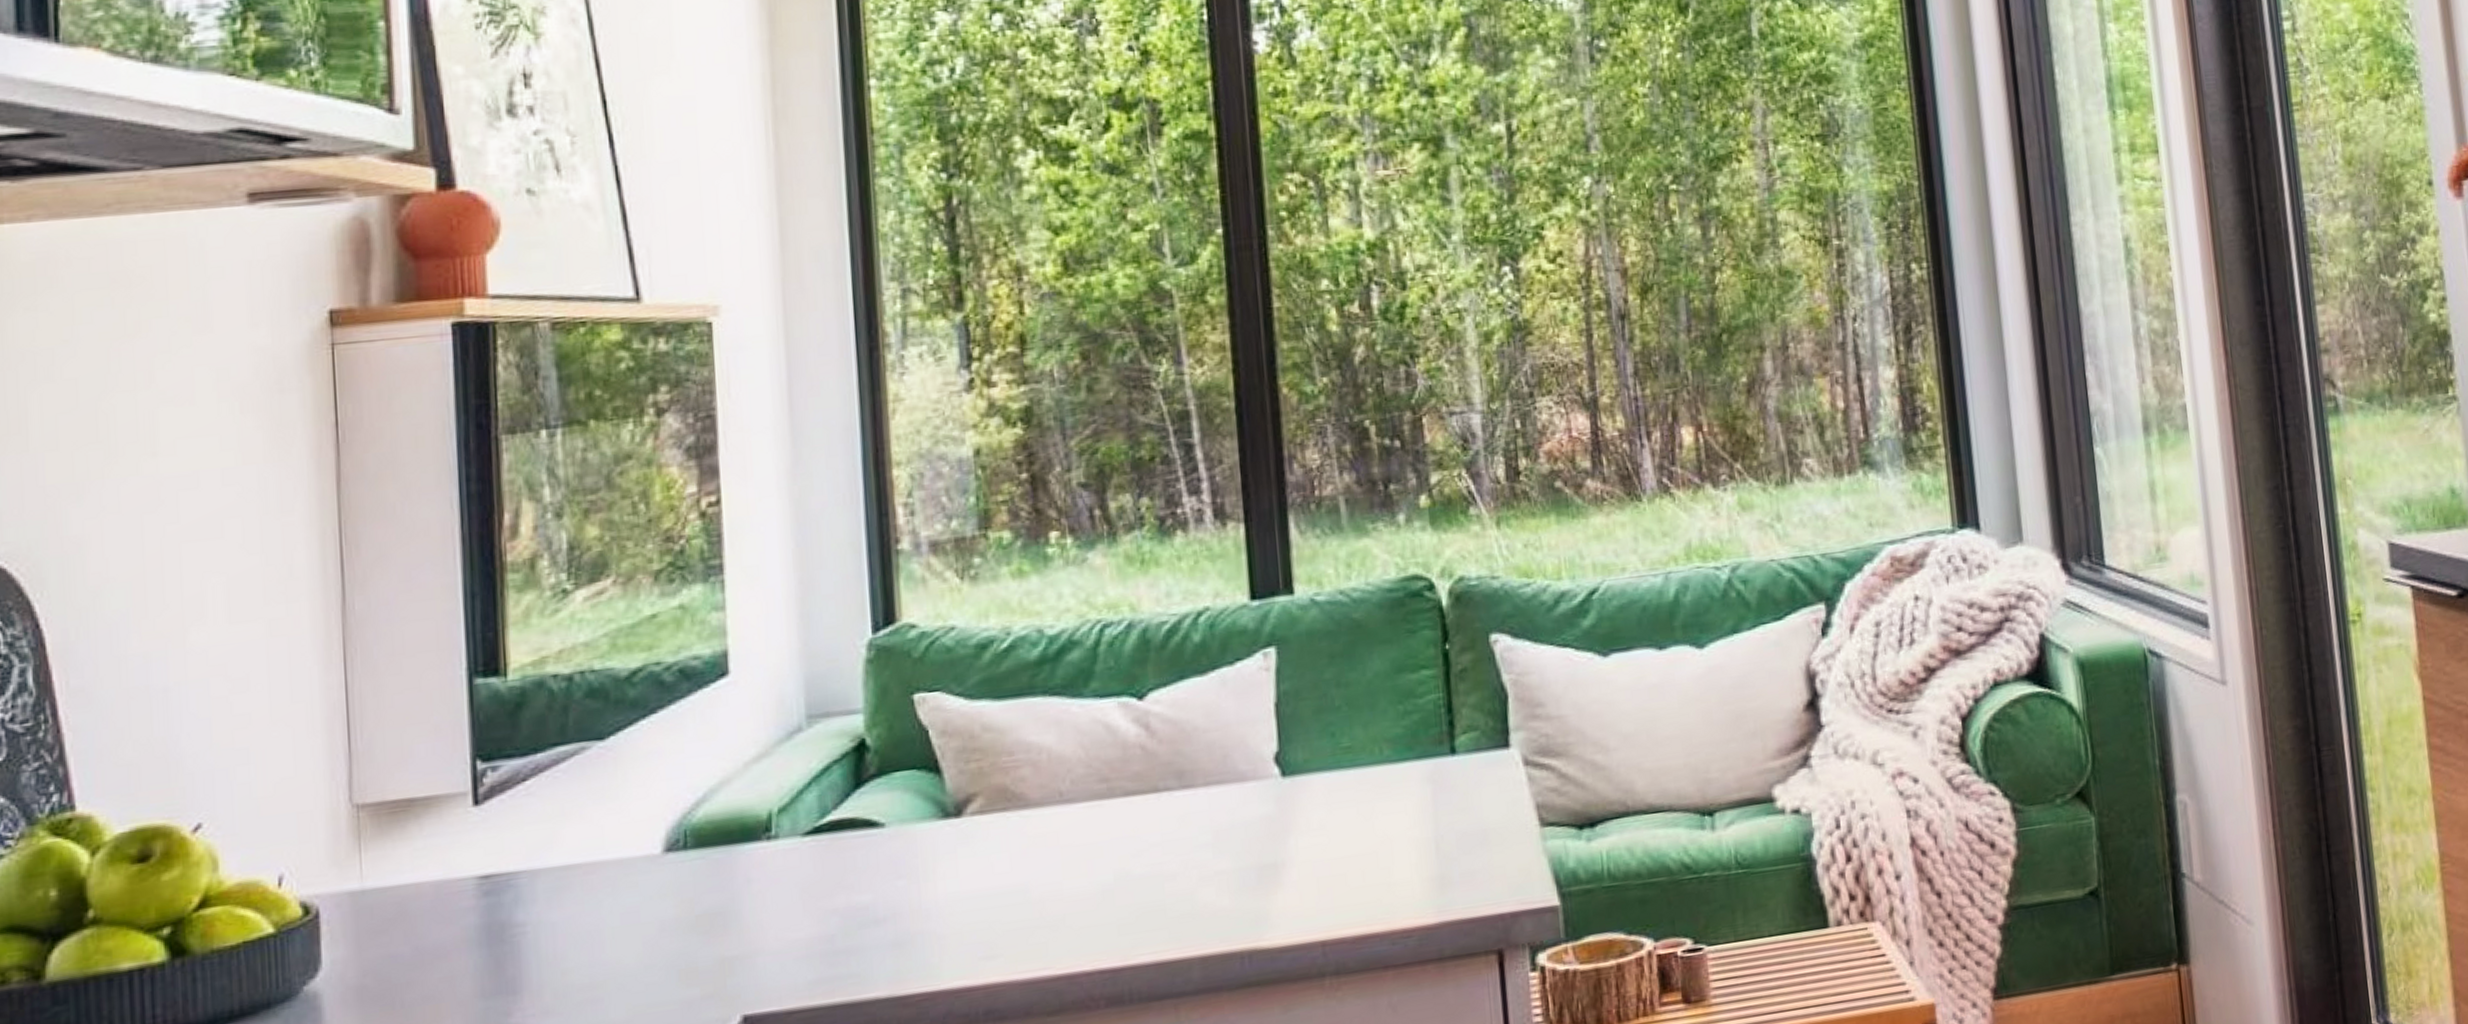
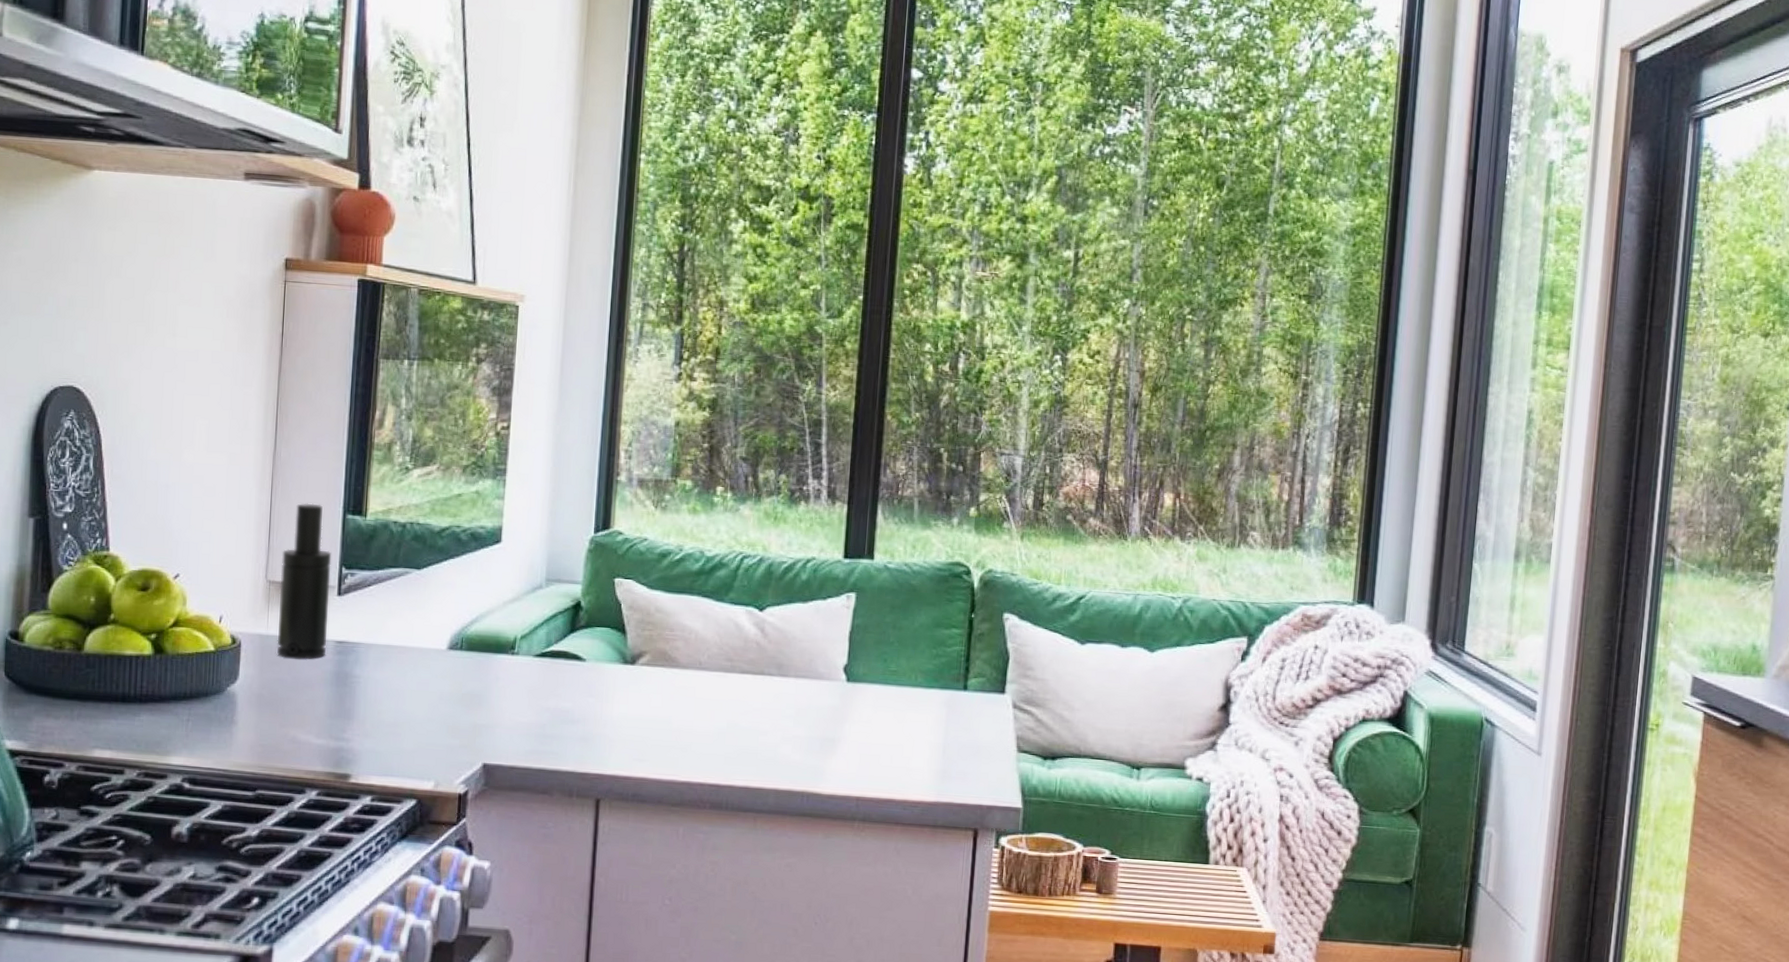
soap dispenser: none [374,670,465,920] -> present [277,503,332,659]

